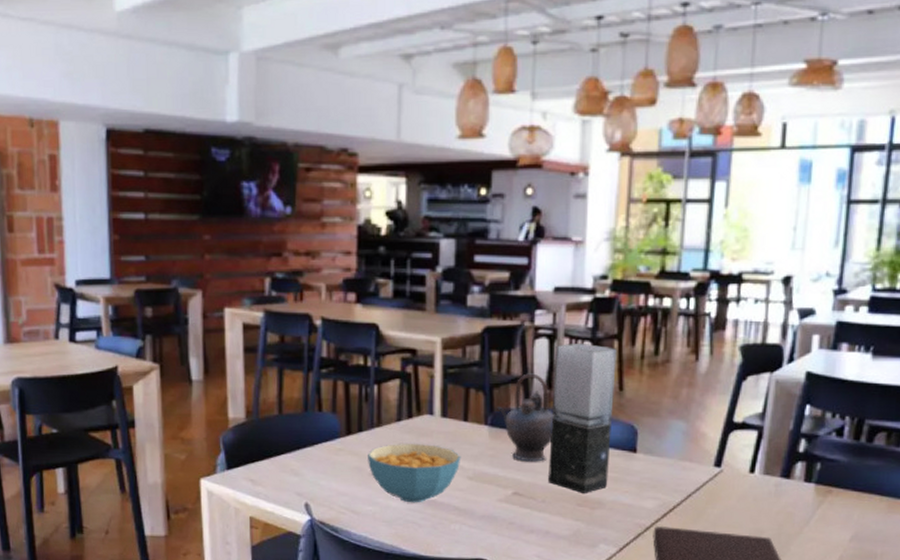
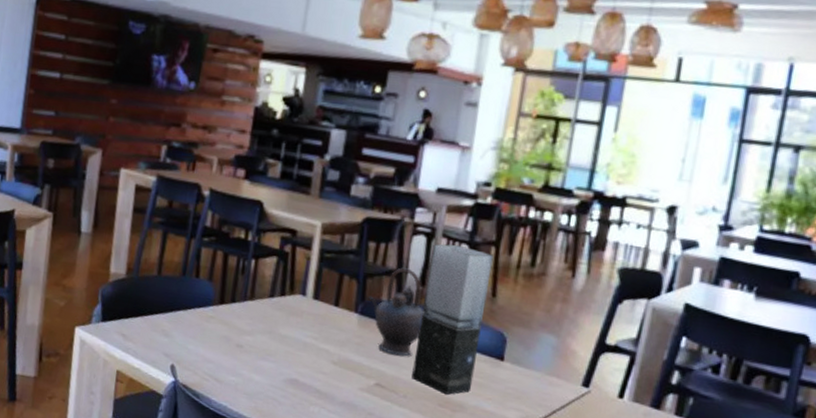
cereal bowl: present [368,443,461,503] -> none [236,318,328,380]

